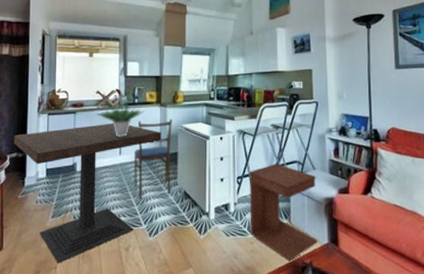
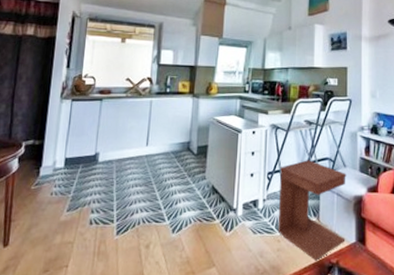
dining table: present [14,122,162,263] -> none [31,112,192,261]
potted plant: present [97,77,144,137] -> none [125,65,176,127]
dining chair: present [134,118,172,199] -> none [159,110,204,193]

